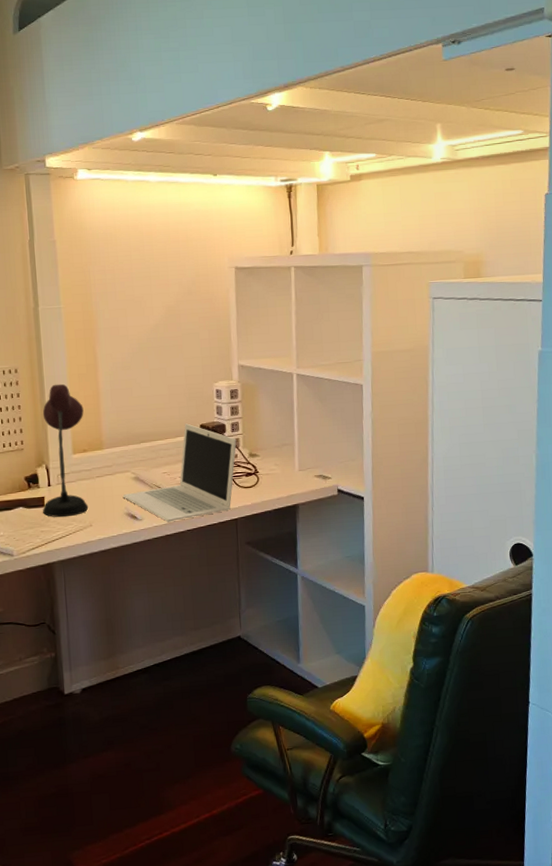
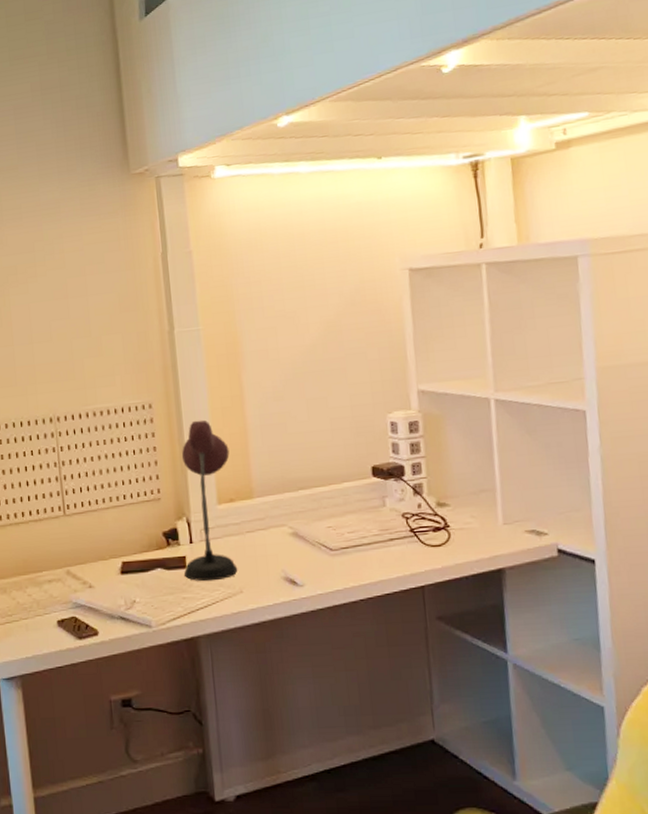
laptop: present [122,423,237,522] -> none [278,465,420,588]

